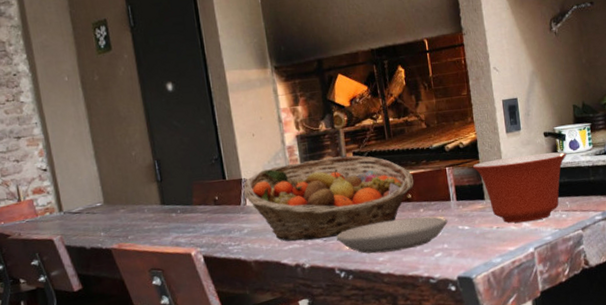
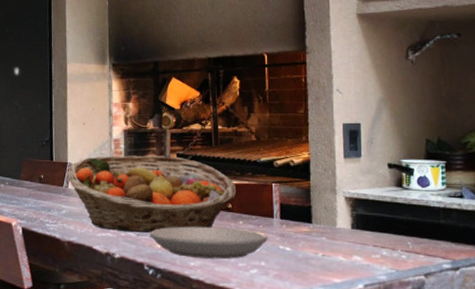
mixing bowl: present [472,152,567,223] -> none [302,183,414,256]

